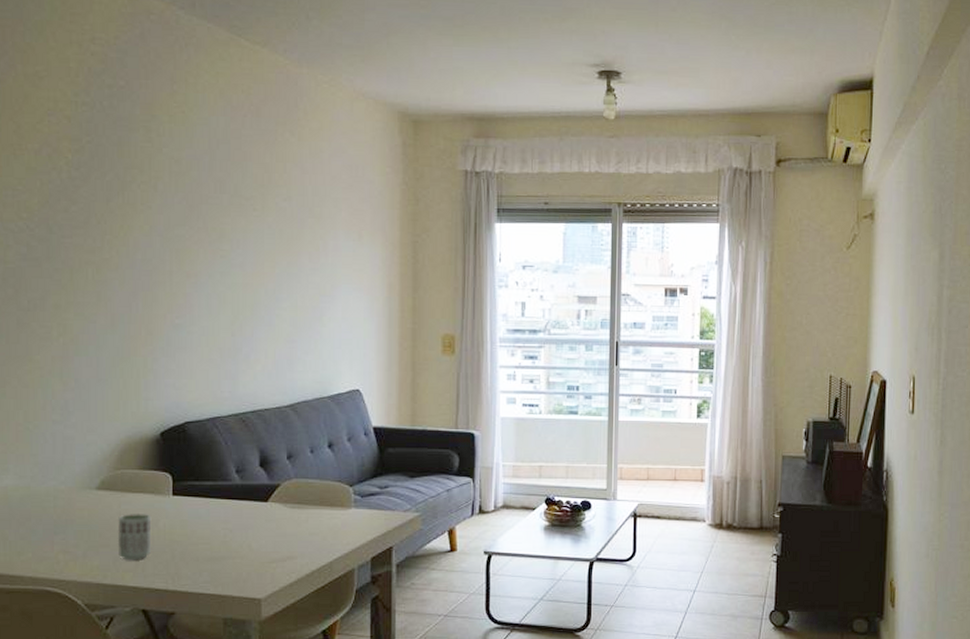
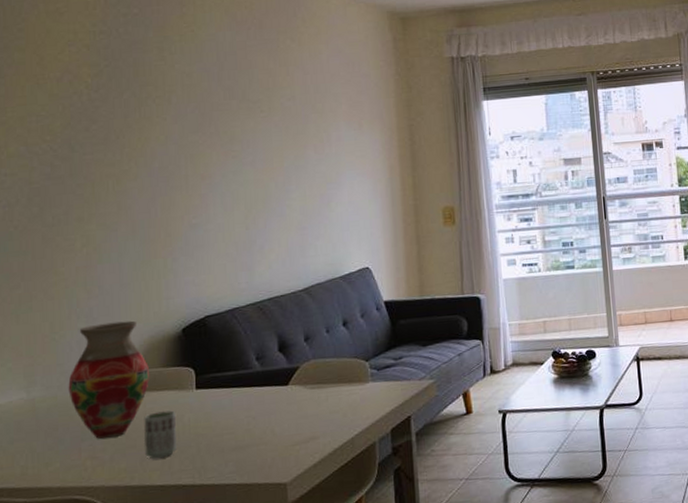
vase: none [42,418,125,535] -> present [68,320,149,440]

